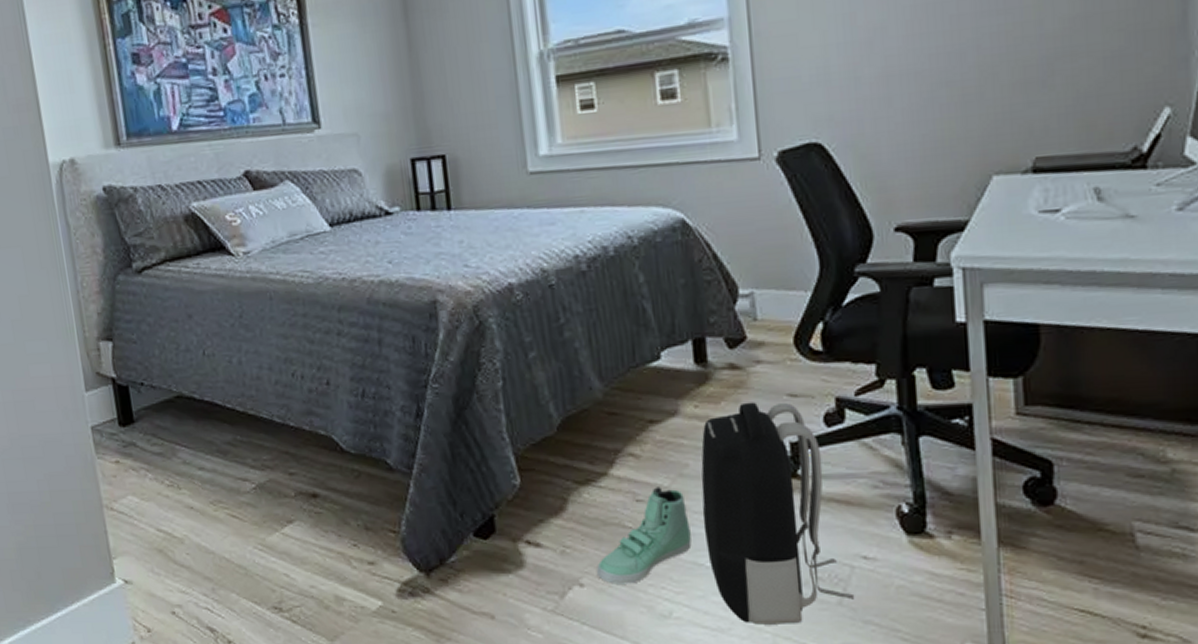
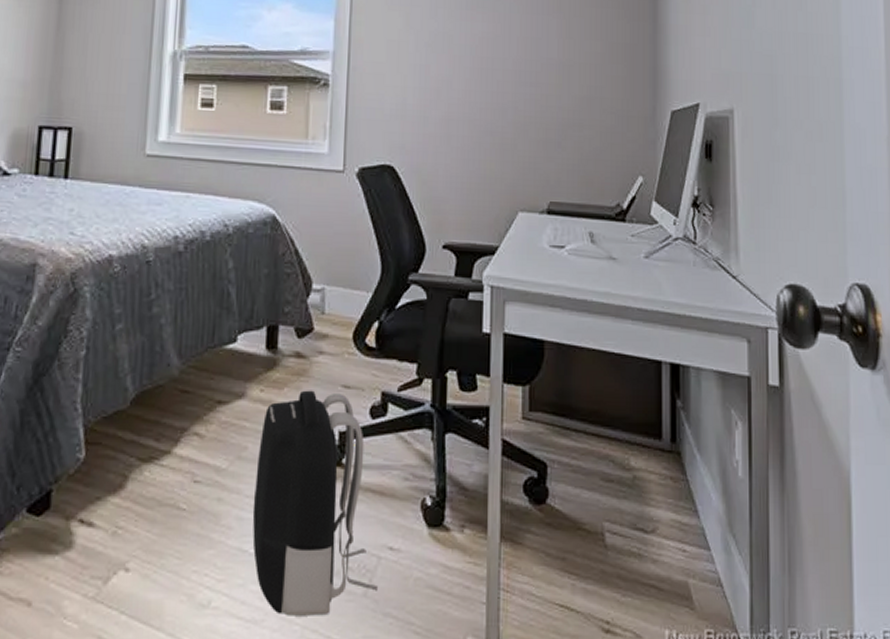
sneaker: present [596,487,692,584] -> none [143,468,240,570]

